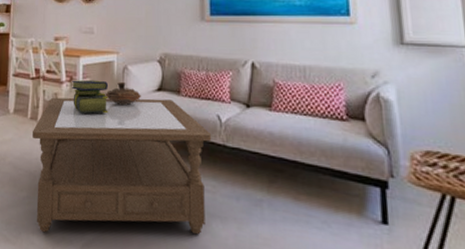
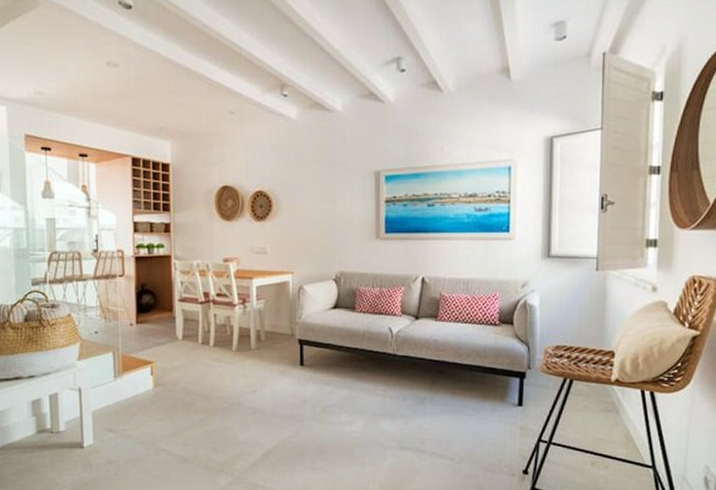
coffee table: present [32,97,212,235] -> none [205,316,384,449]
stack of books: present [71,79,109,114] -> none [244,301,284,335]
decorative bowl: present [105,81,141,105] -> none [280,301,317,324]

